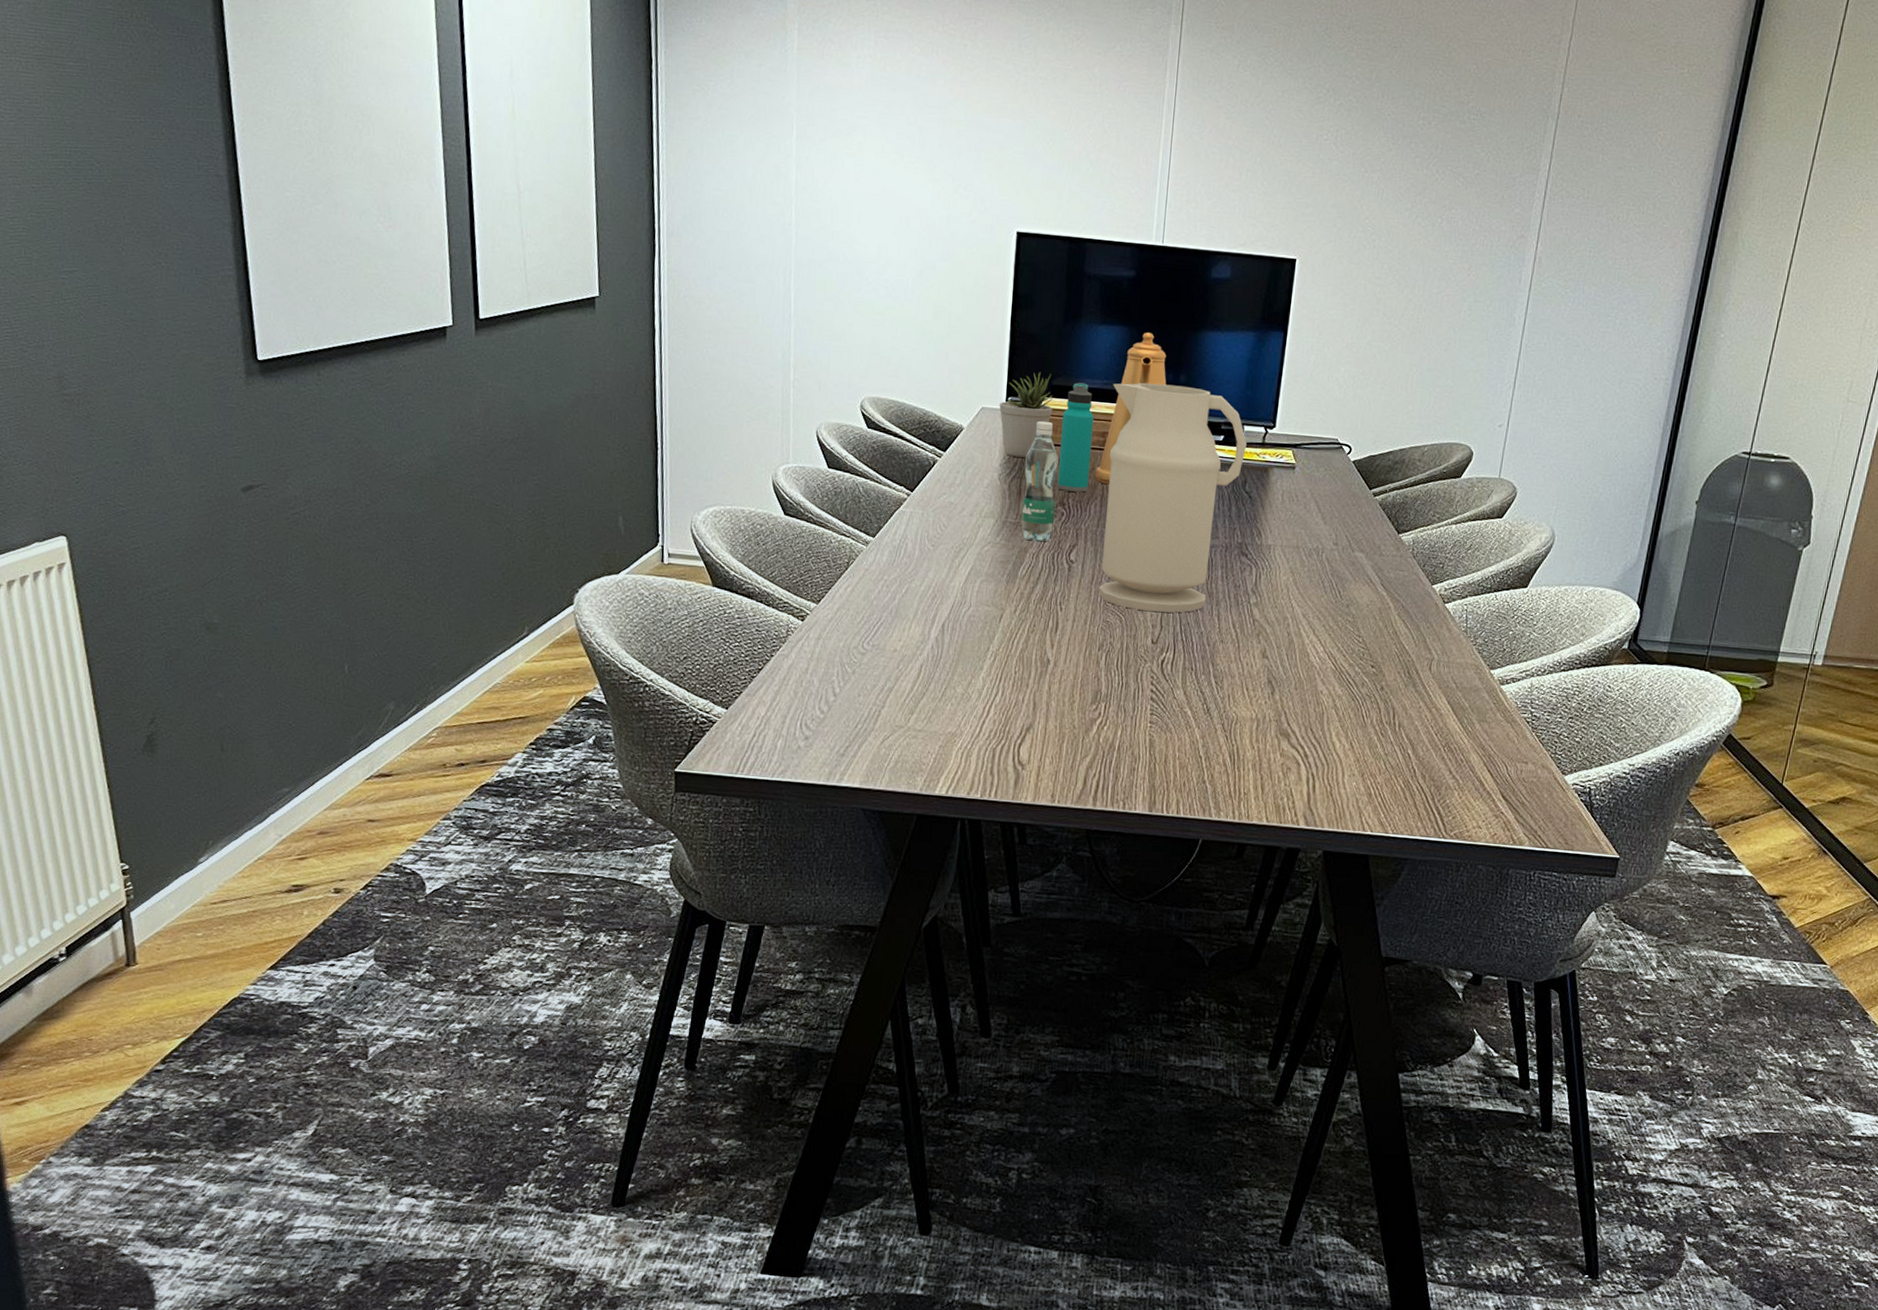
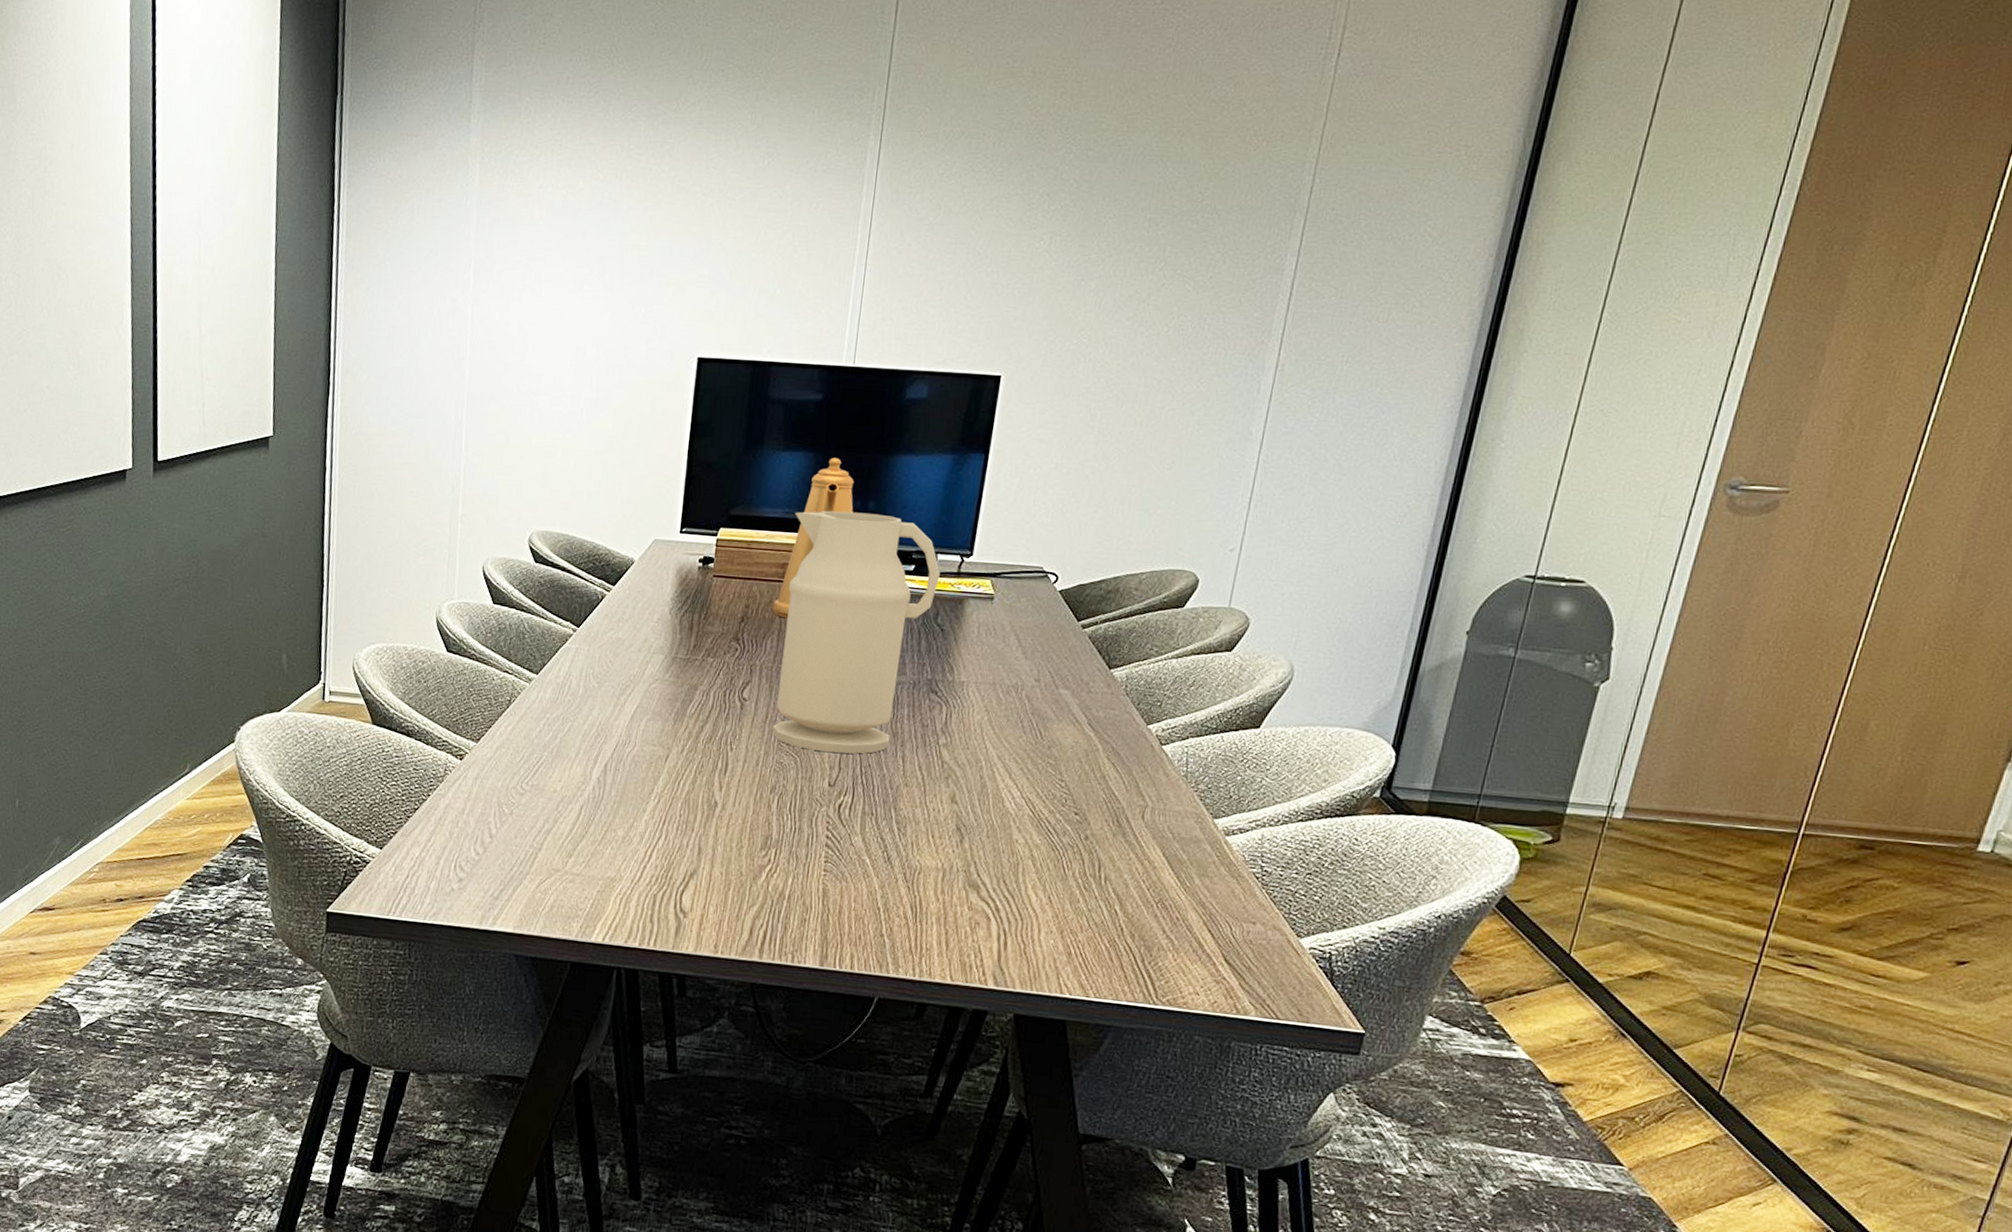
potted plant: present [999,372,1053,459] -> none [672,501,730,592]
bottle: present [1020,420,1059,542] -> none [691,552,734,679]
water bottle: present [1057,382,1094,493] -> none [732,512,774,627]

